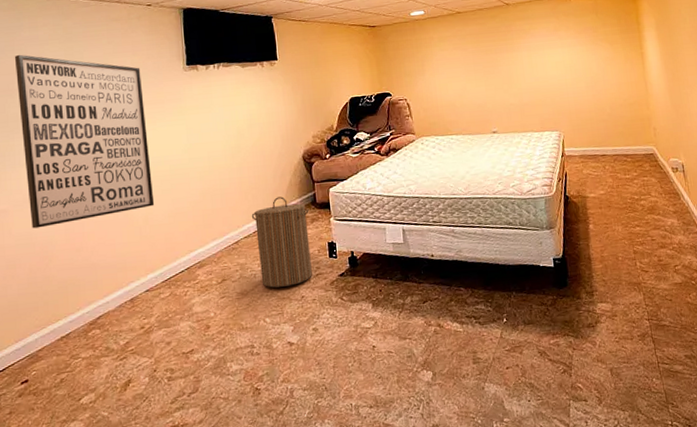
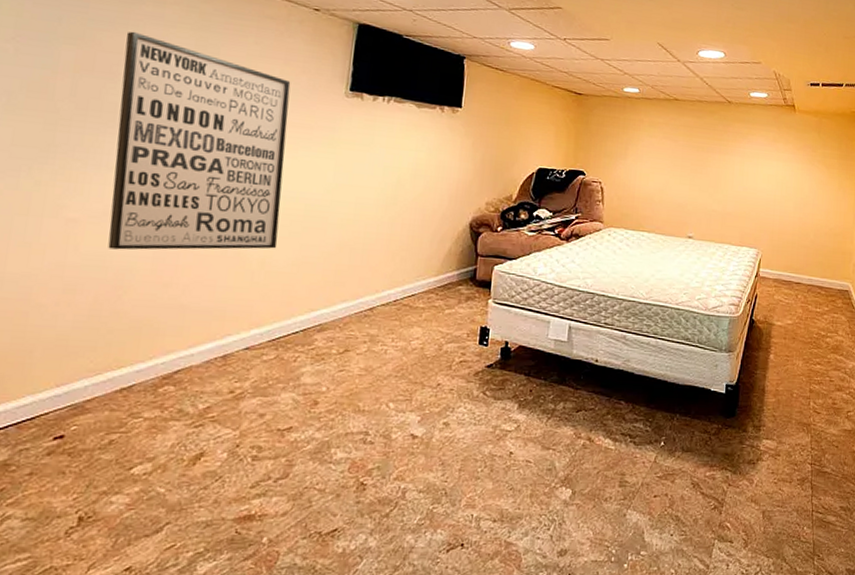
laundry hamper: present [251,196,312,288] -> none [392,265,465,370]

